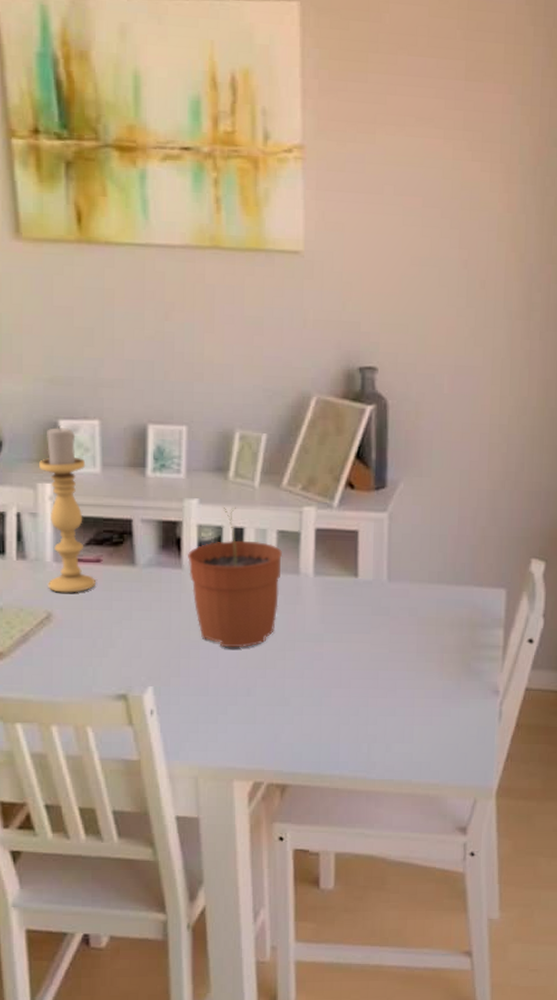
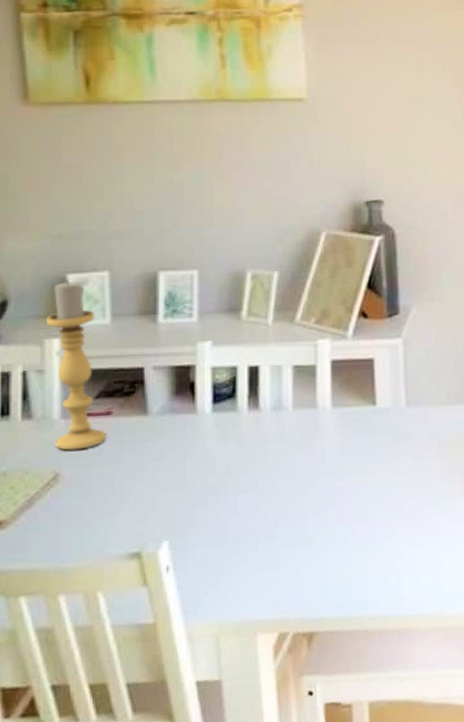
plant pot: present [188,507,283,648] -> none [202,346,300,491]

